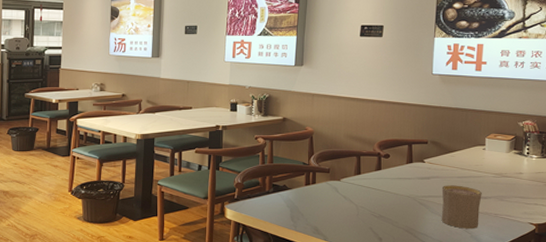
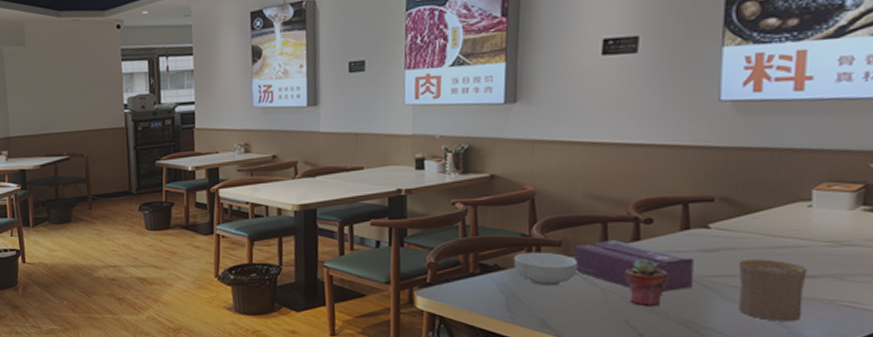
cereal bowl: none [297,176,340,202] -> present [513,252,577,286]
tissue box: none [337,169,414,207] -> present [573,240,694,291]
potted succulent: none [371,182,397,218] -> present [626,258,667,307]

